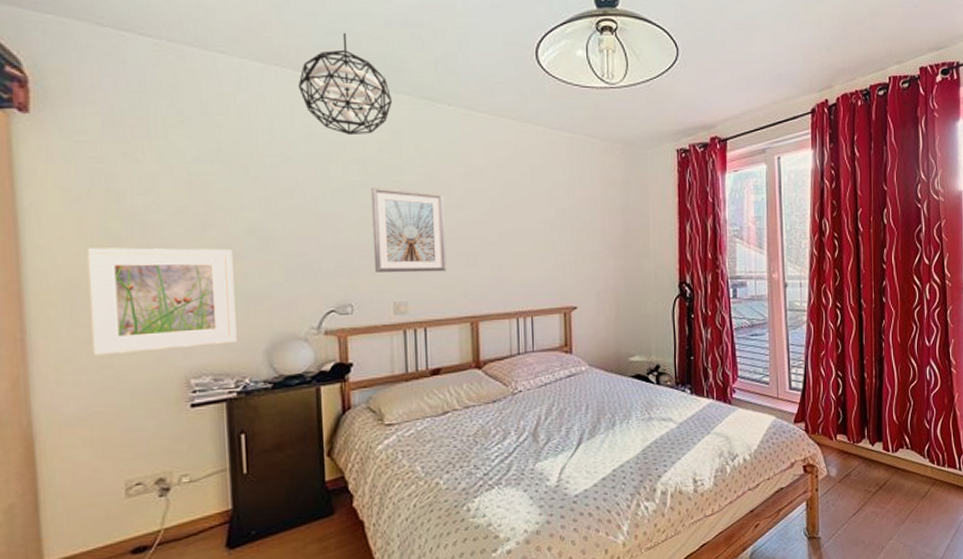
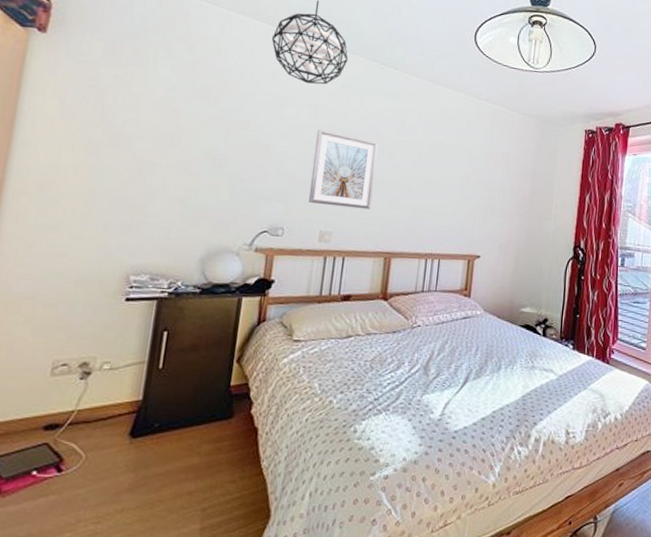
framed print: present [87,247,237,356] -> none [51,150,190,248]

